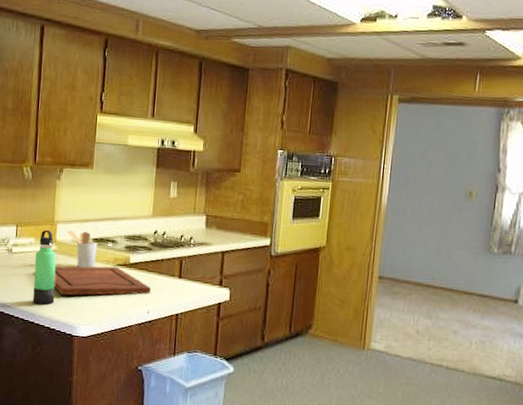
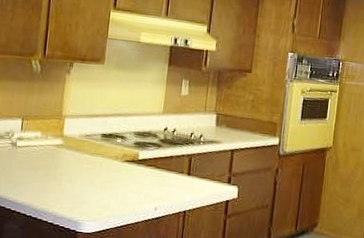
thermos bottle: present [33,229,57,305] -> none [36,123,63,201]
cutting board: present [53,266,151,296] -> none [58,161,159,191]
utensil holder: present [68,230,98,268] -> none [75,125,107,164]

